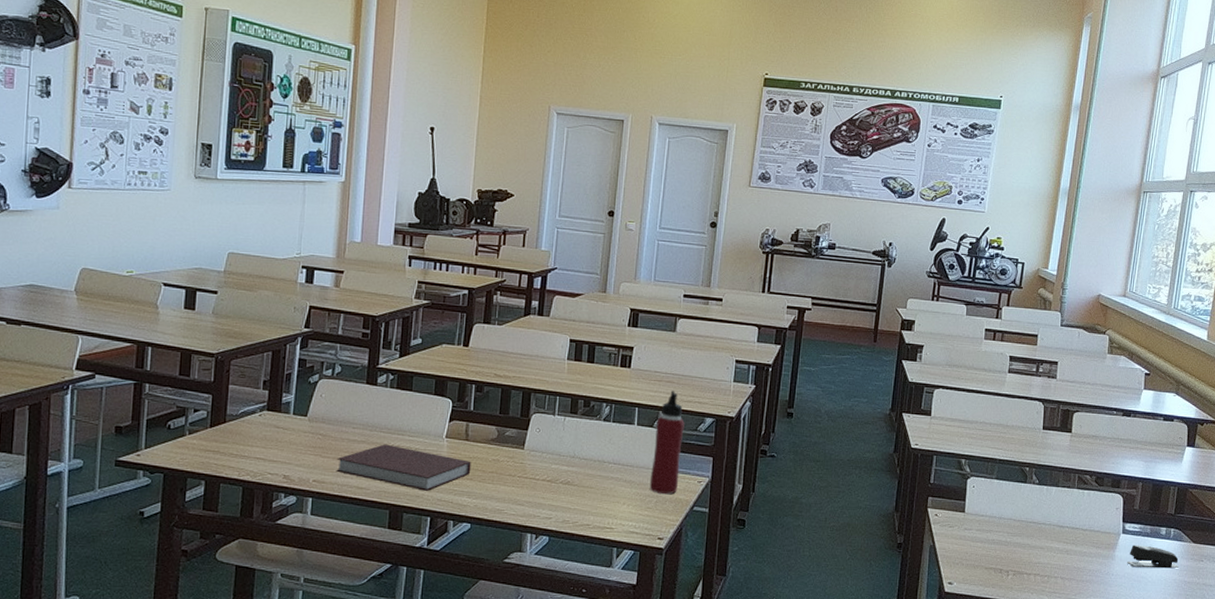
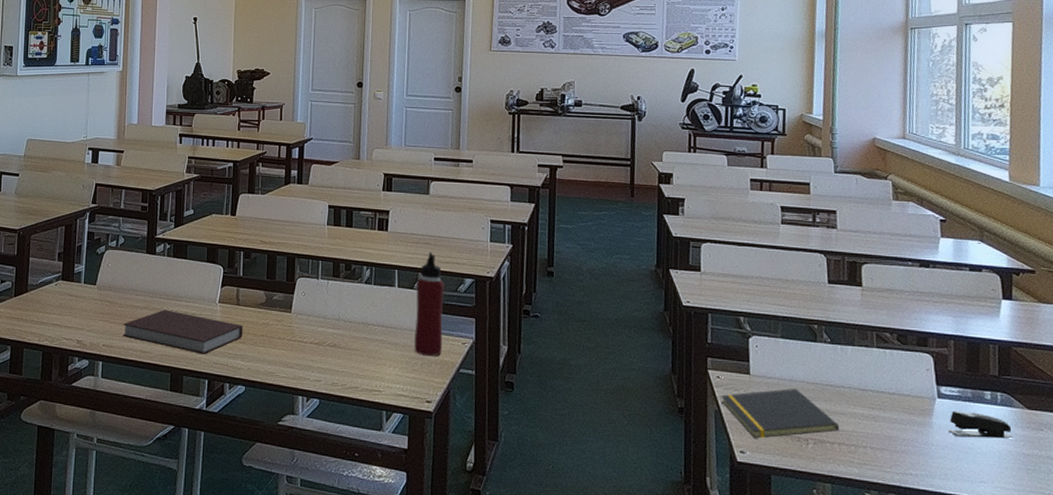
notepad: none [936,525,1036,571] -> present [721,388,839,439]

